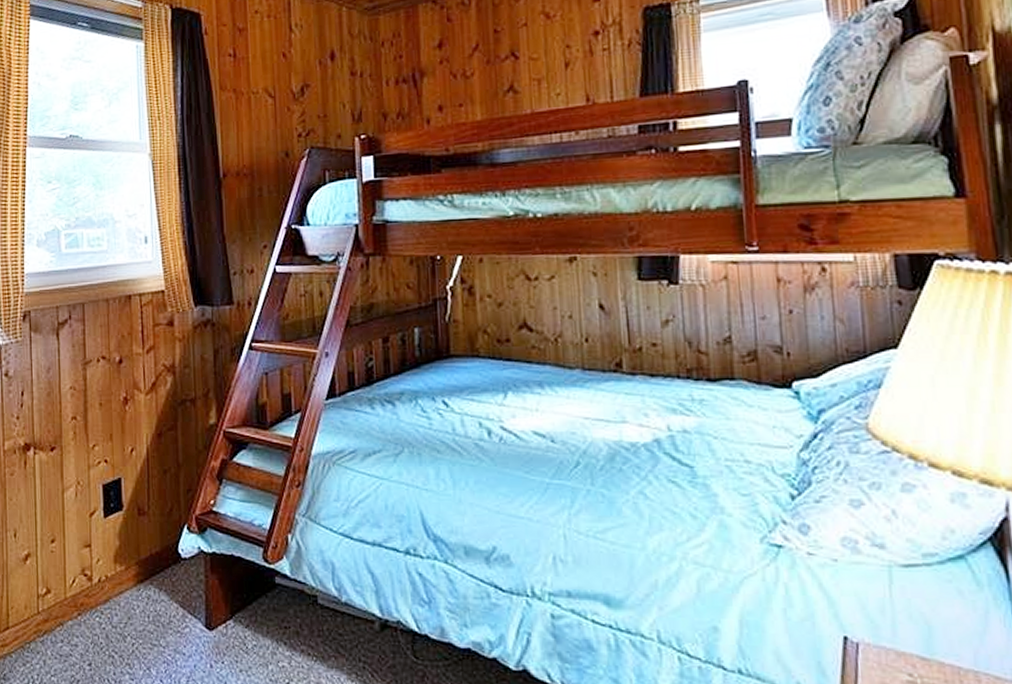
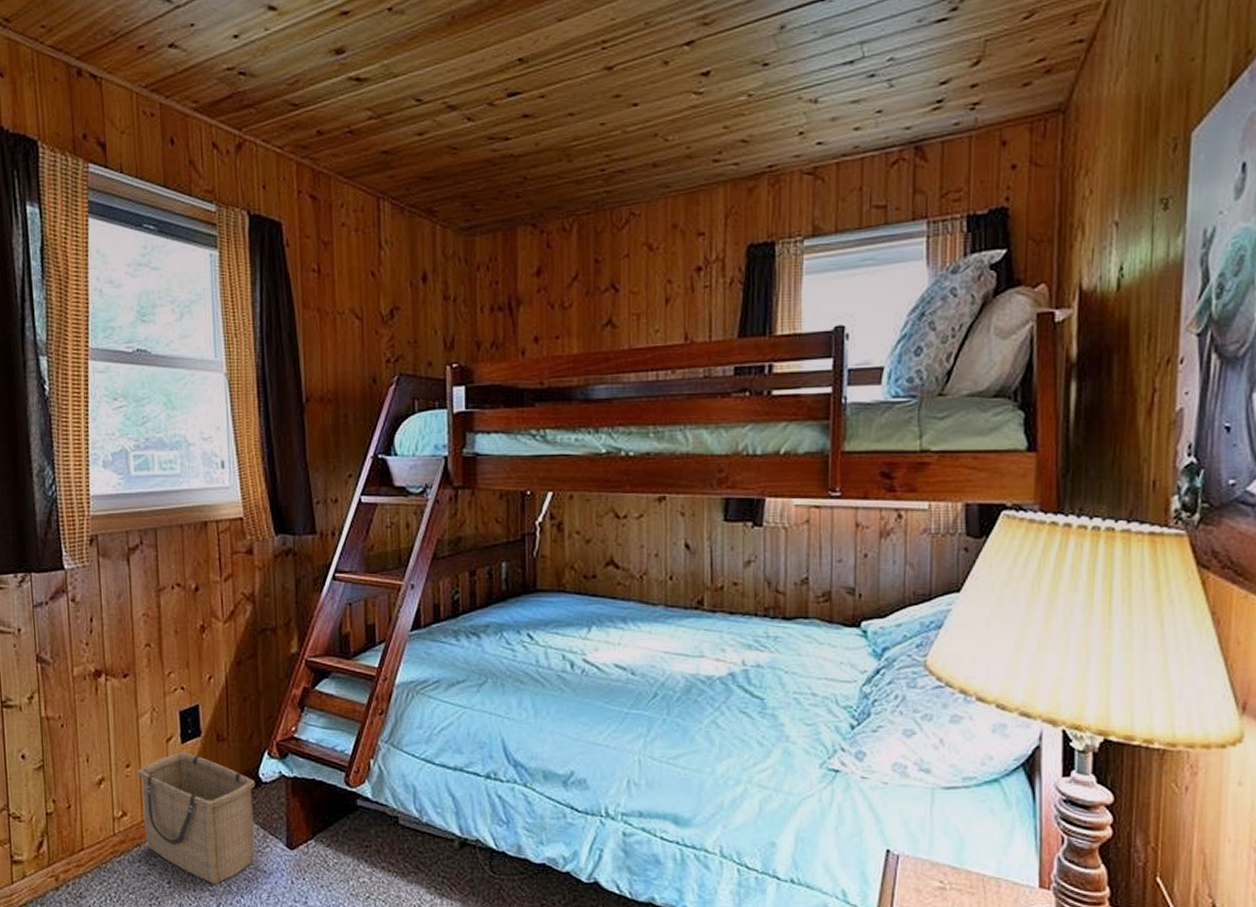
basket: none [61,526,175,667] -> present [137,751,256,884]

